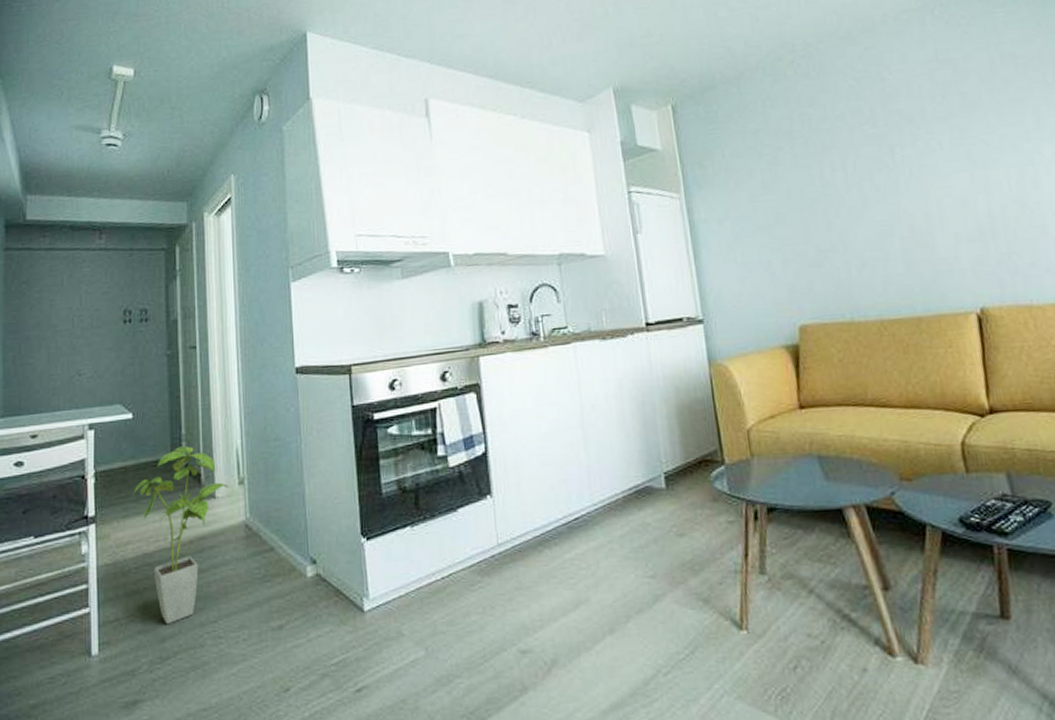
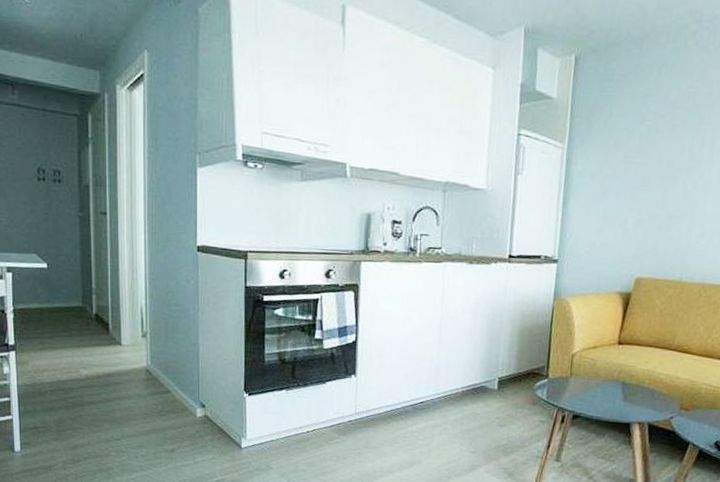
house plant: present [133,446,229,625] -> none [48,298,134,437]

